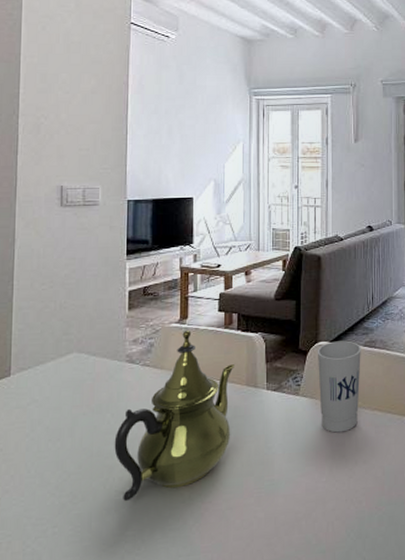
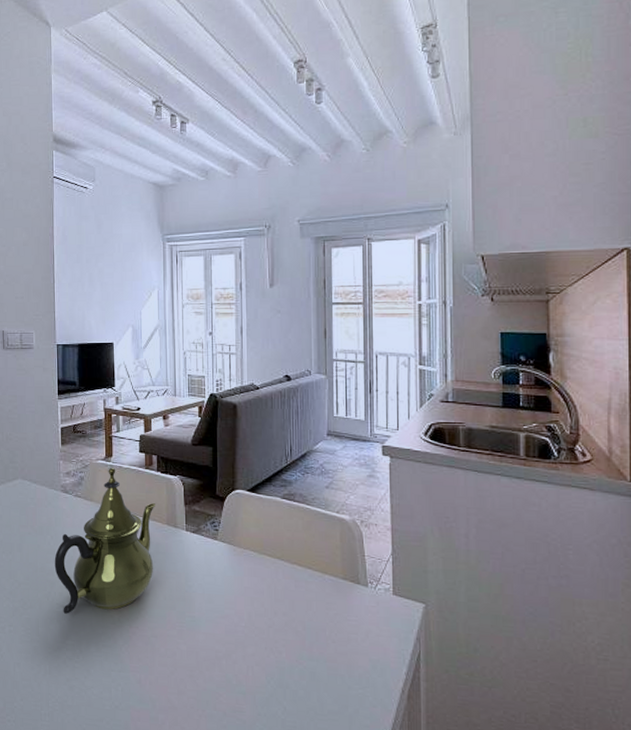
cup: present [317,340,361,433] -> none [234,490,280,582]

